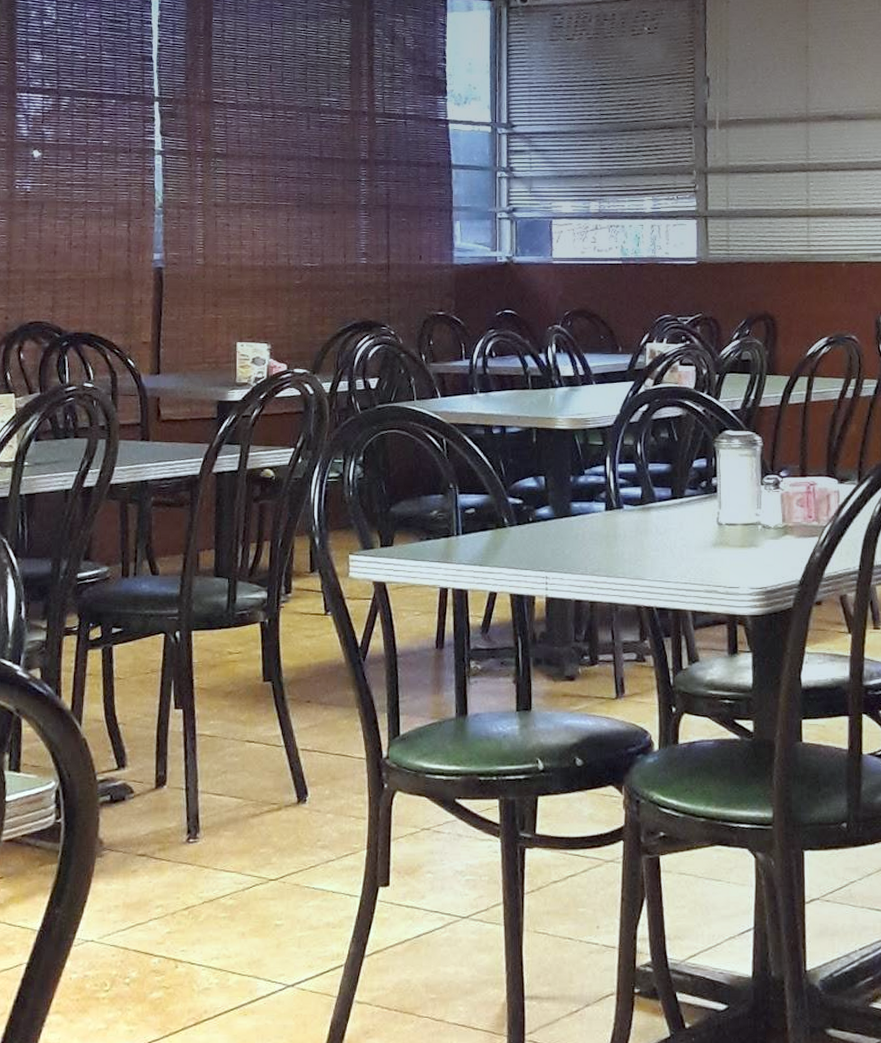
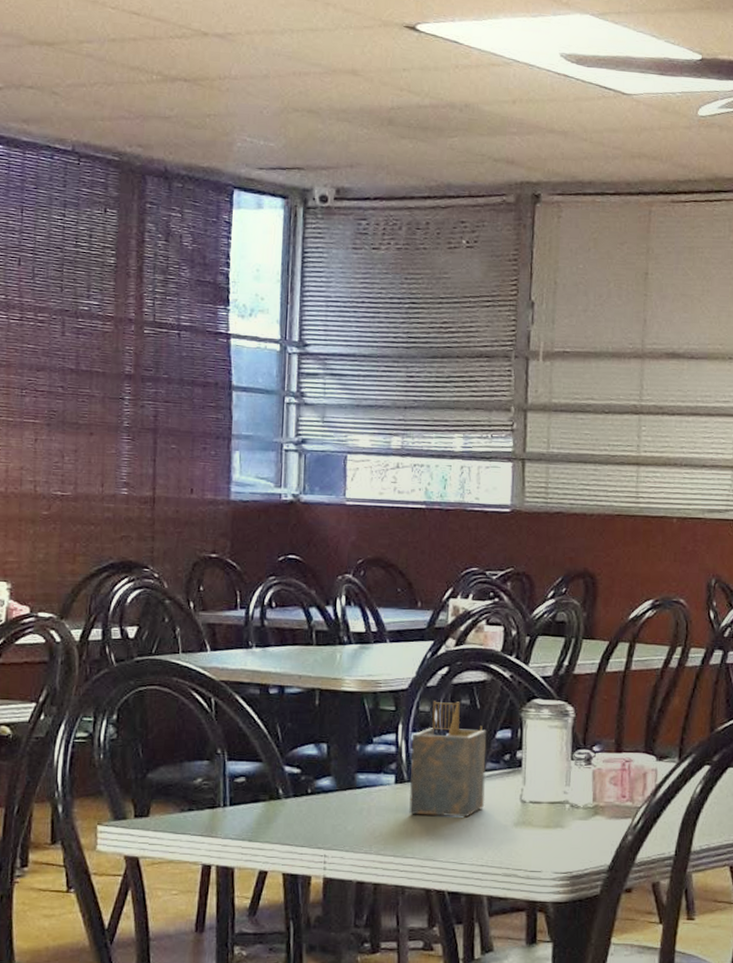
napkin holder: none [618,435,686,540] -> present [409,701,487,817]

